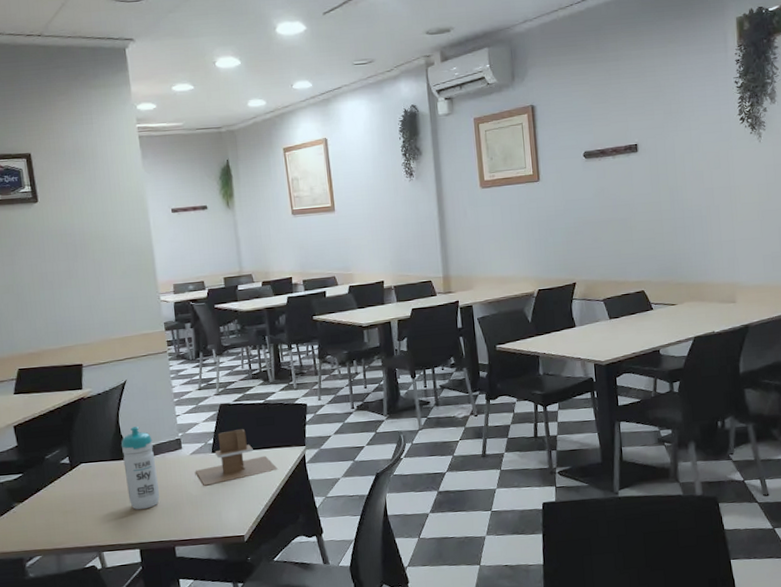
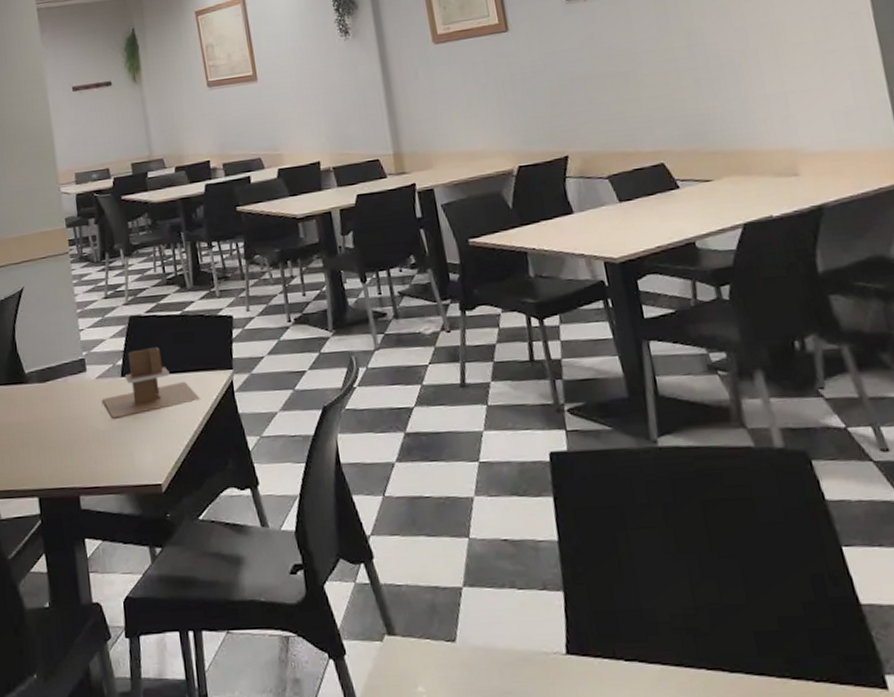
water bottle: present [121,426,160,510] -> none [17,343,62,448]

